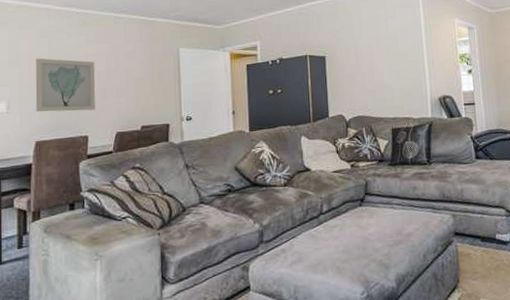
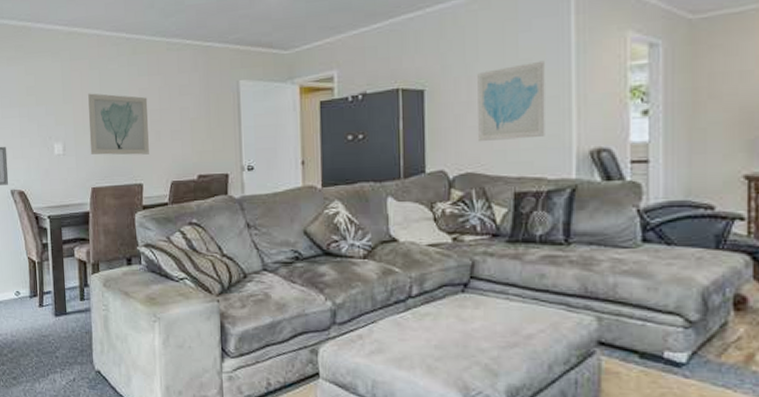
wall art: none [362,37,410,94] -> present [477,60,545,142]

